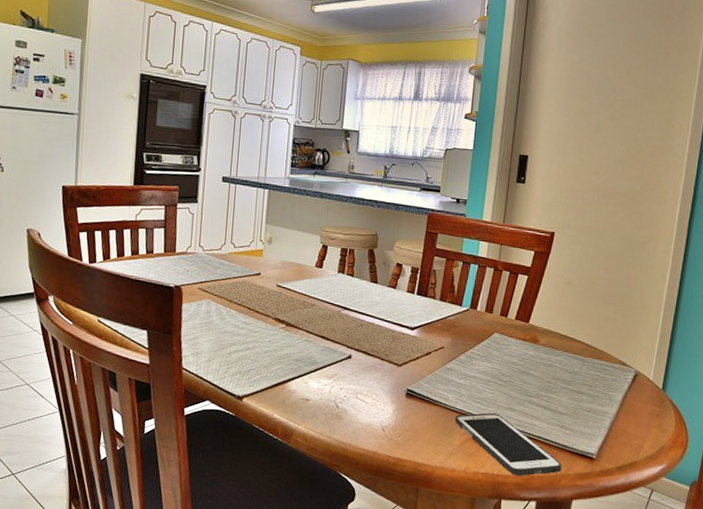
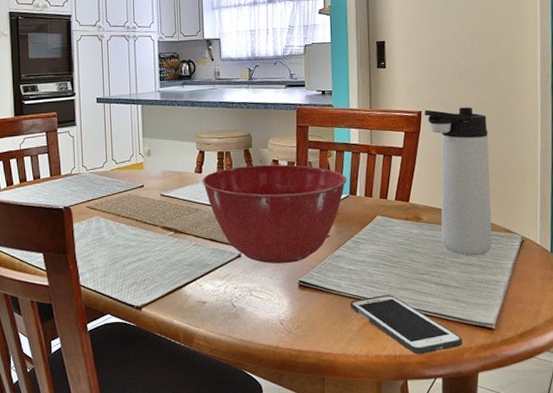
mixing bowl: none [321,266,470,370] -> present [202,164,348,264]
thermos bottle: none [556,231,619,385] -> present [424,107,492,256]

